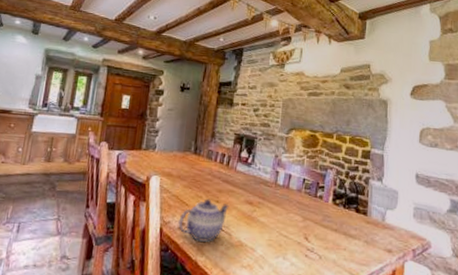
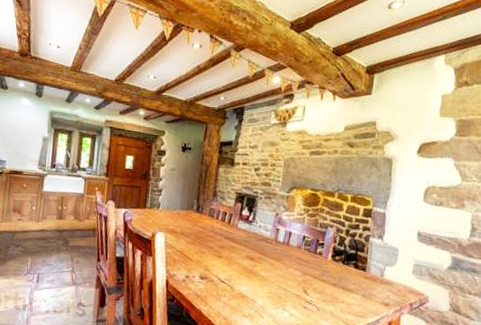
teapot: present [178,198,229,242] -> none [183,254,231,293]

